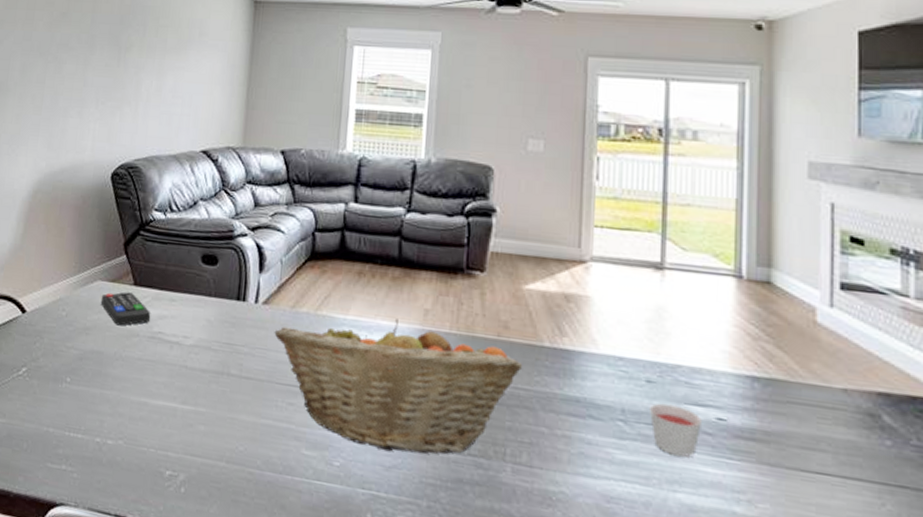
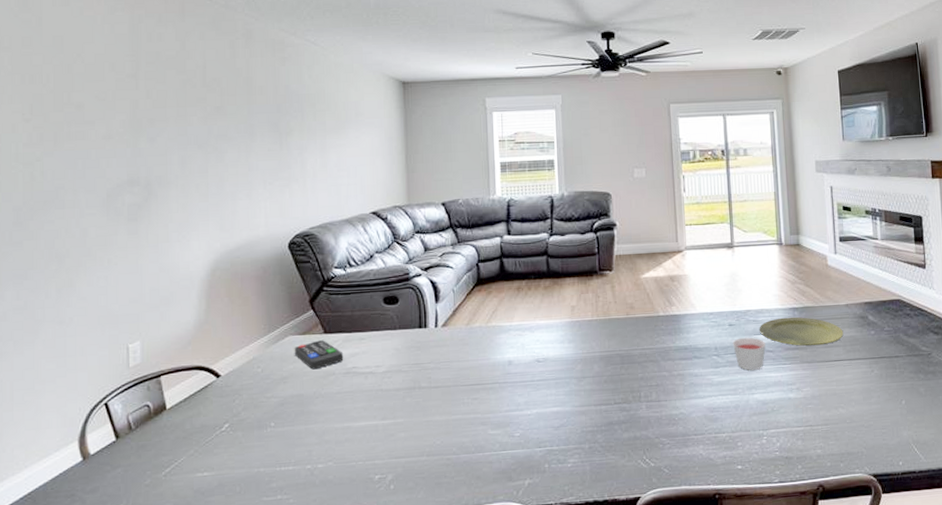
fruit basket: present [274,319,523,454] -> none [454,317,647,416]
plate: none [693,386,836,445] -> present [759,317,844,346]

